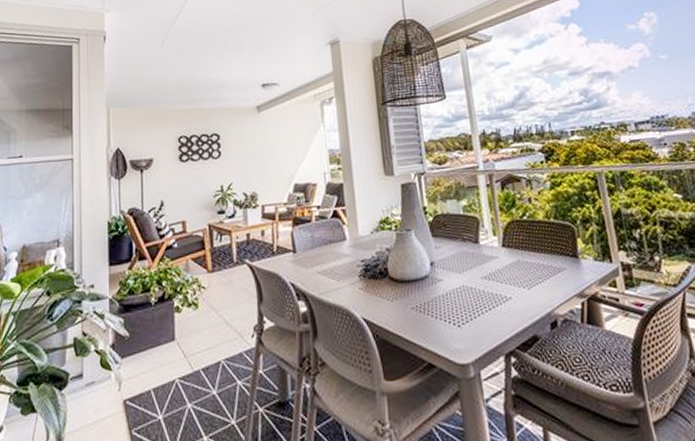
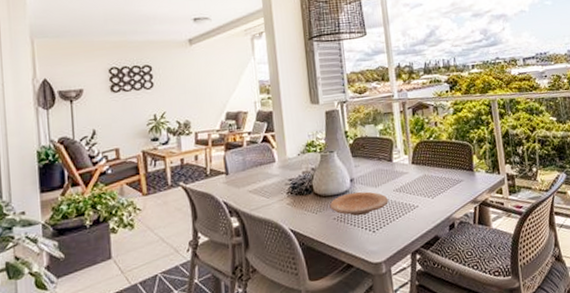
plate: none [406,278,476,306] -> present [329,191,389,216]

